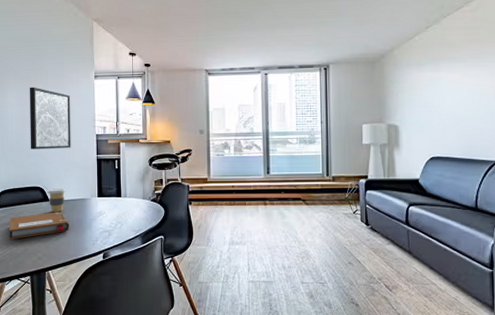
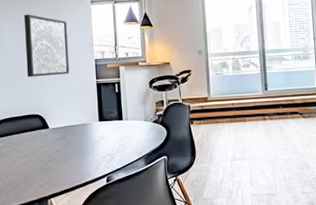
notebook: present [9,212,69,239] -> none [8,138,71,169]
coffee cup: present [47,189,66,212] -> none [46,115,66,139]

